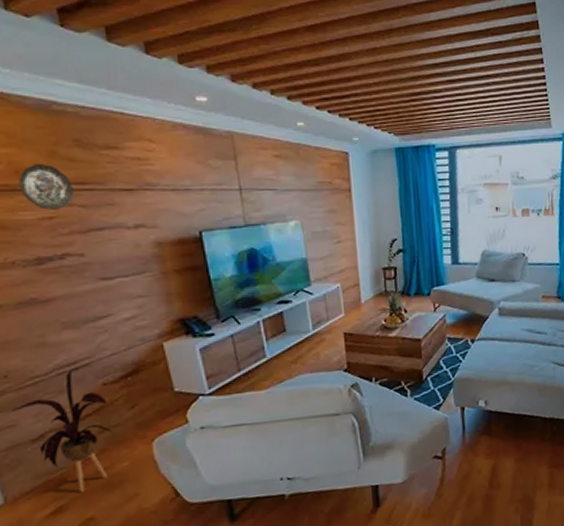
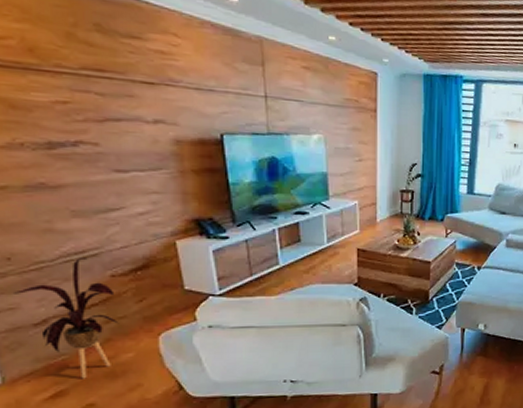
decorative plate: present [19,163,73,211] -> none [32,43,90,96]

